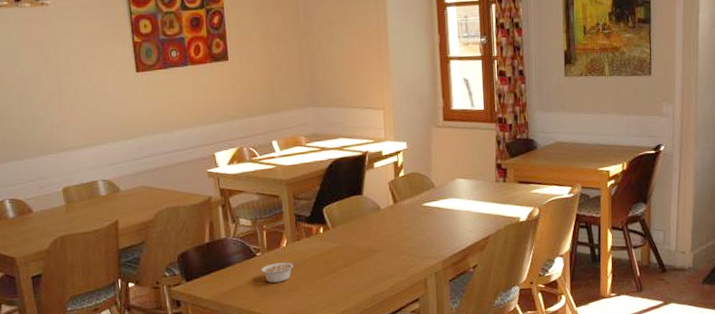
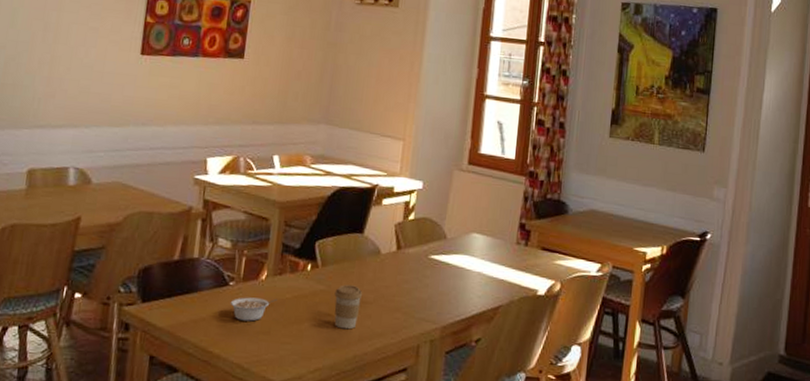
coffee cup: none [347,239,371,276] -> present [334,284,363,330]

